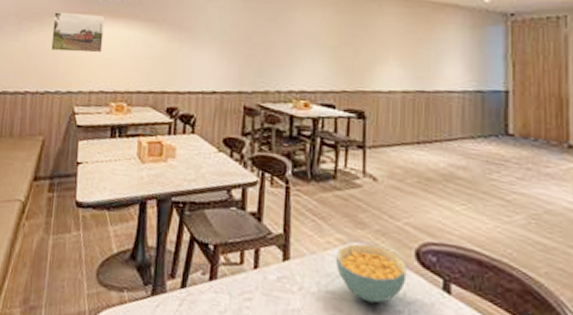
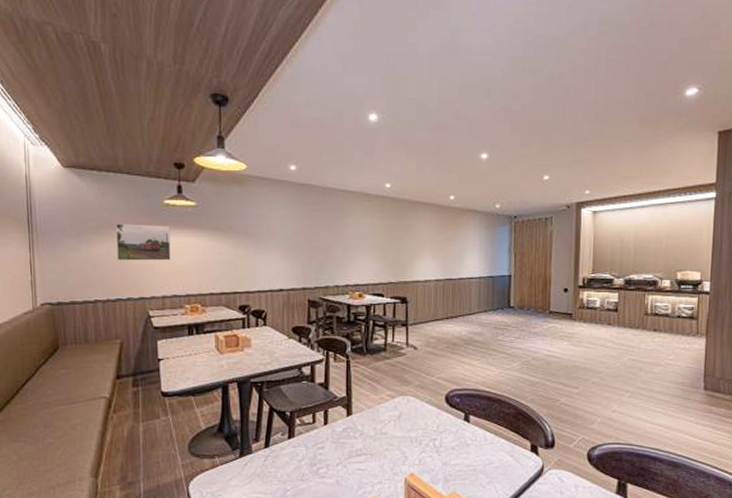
cereal bowl: present [335,243,407,303] -> none [387,396,439,437]

